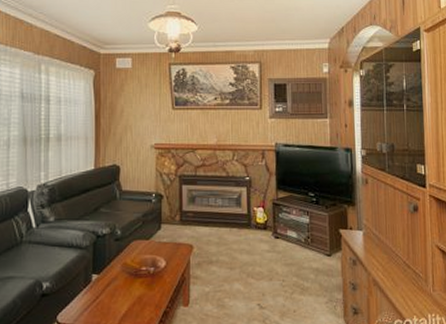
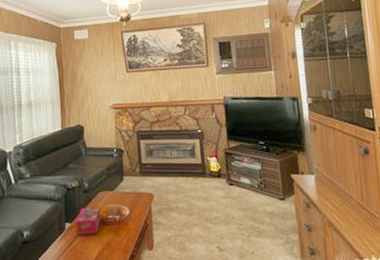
tissue box: none [103,258,132,288] -> present [75,207,100,235]

